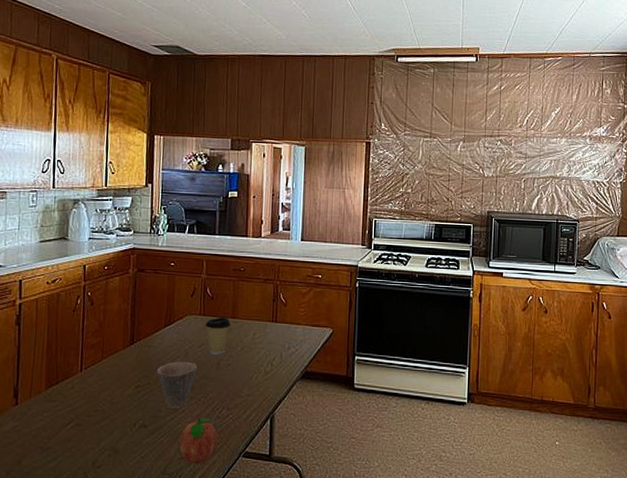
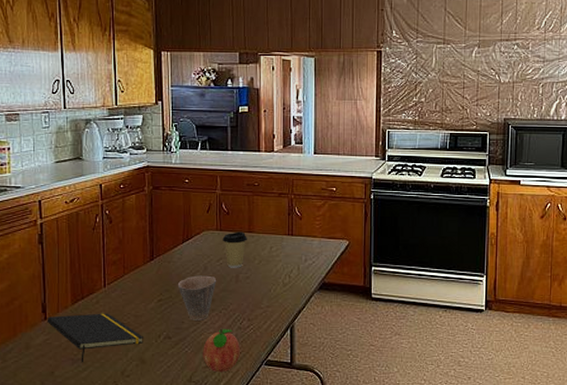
notepad: none [17,399,119,452] -> present [47,313,145,363]

